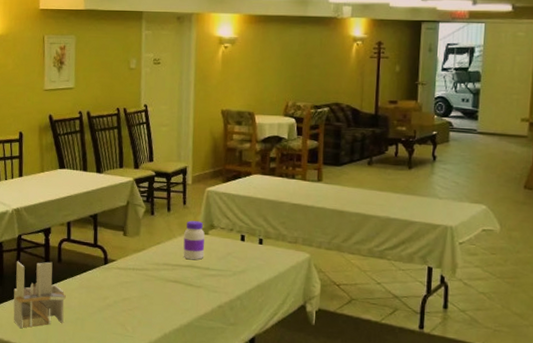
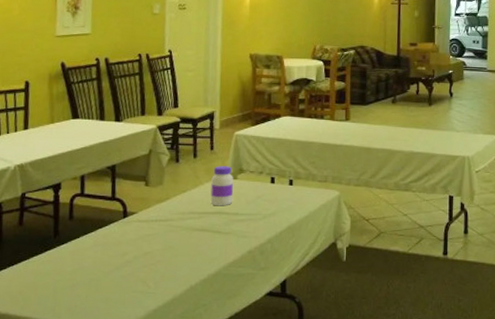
utensil holder: present [13,261,66,328] -> none [13,220,78,297]

